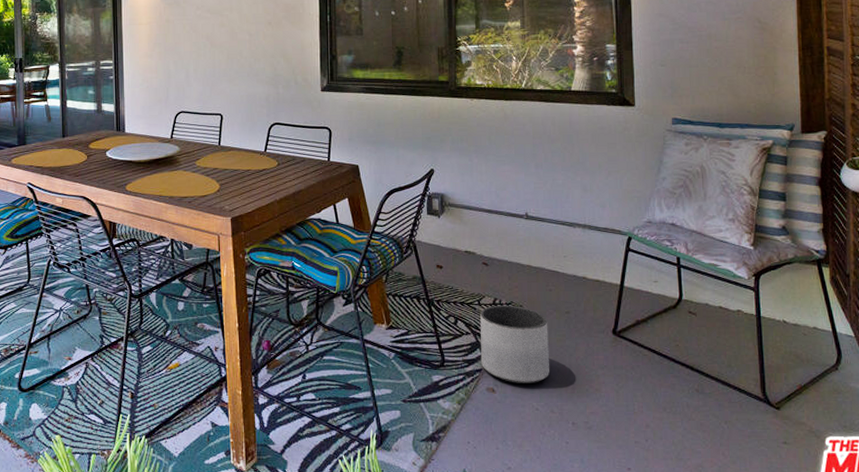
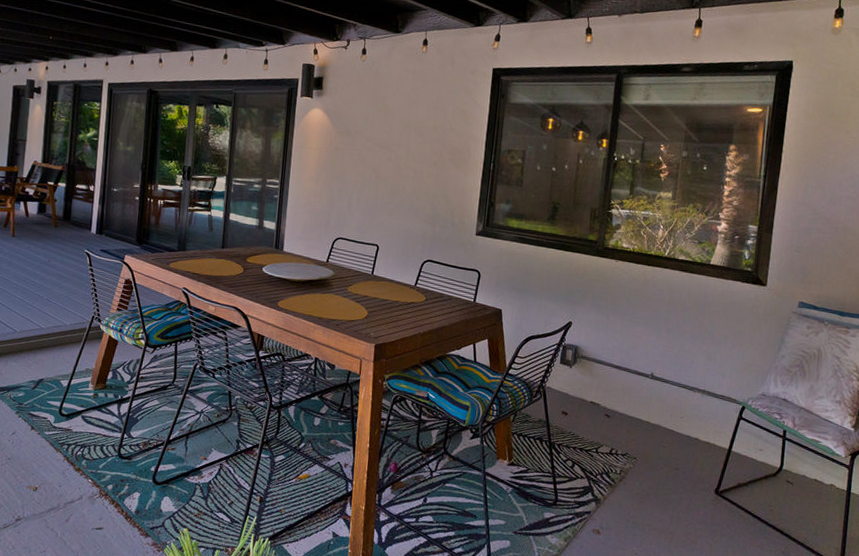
planter: present [480,305,549,383] -> none [591,455,658,530]

